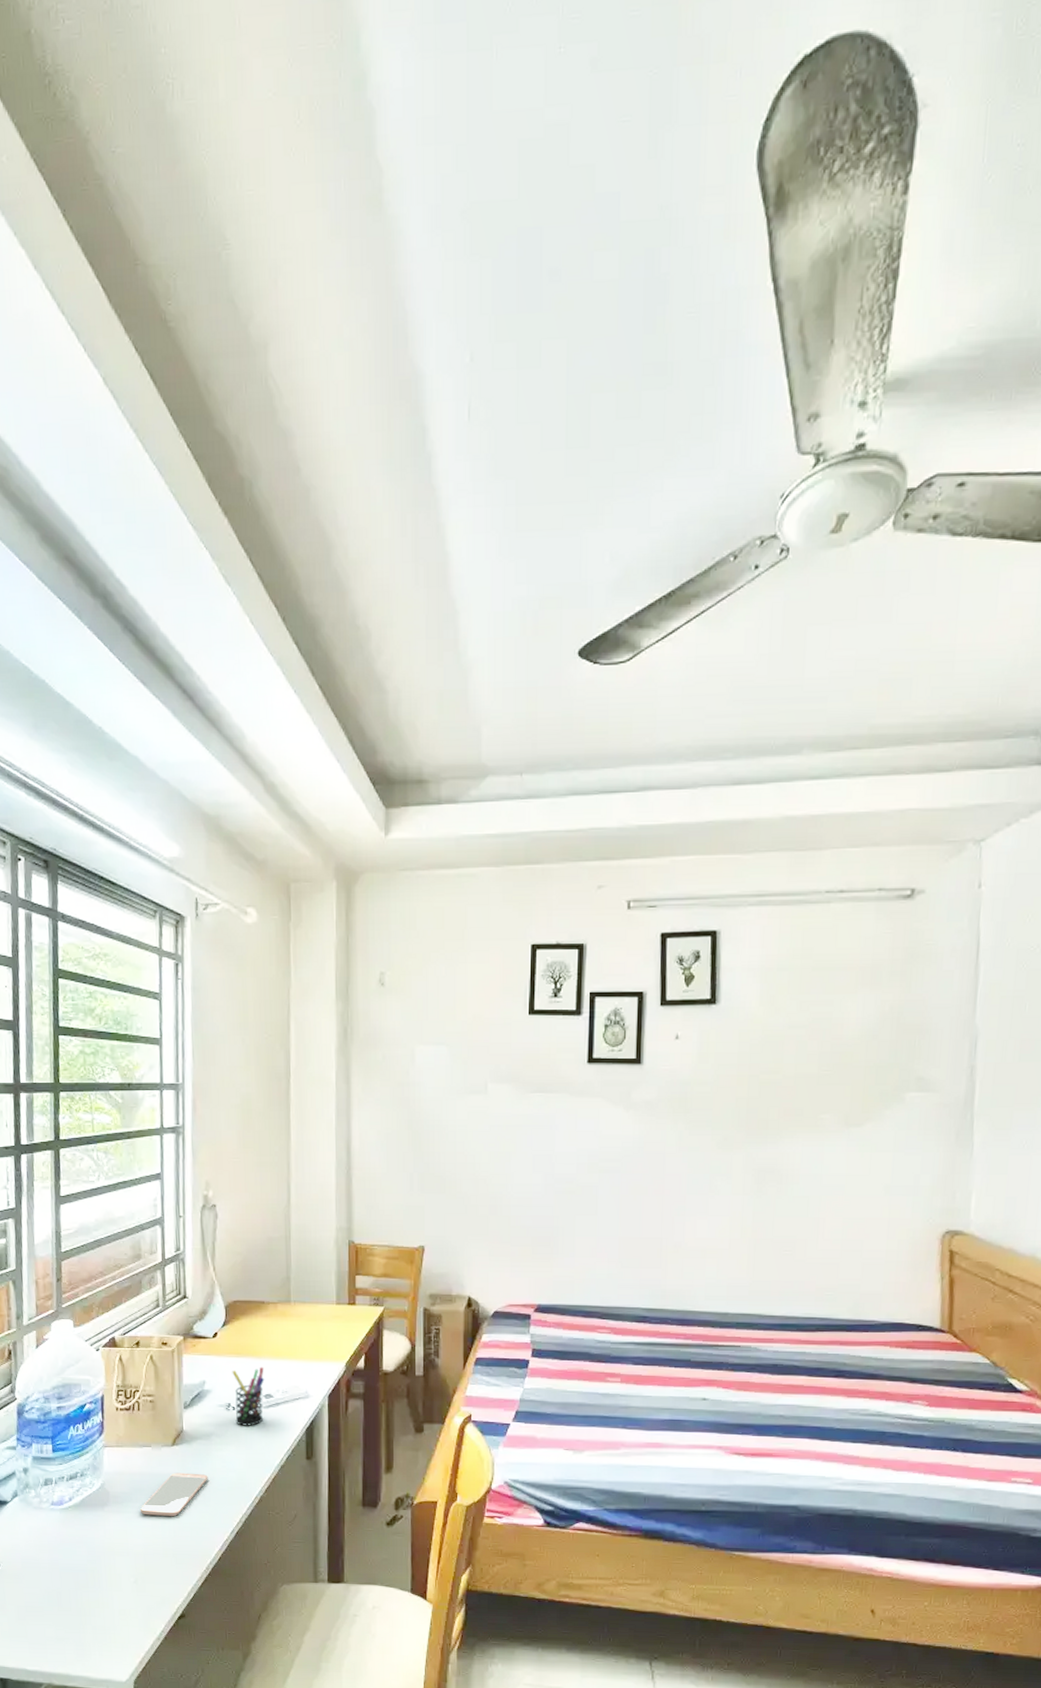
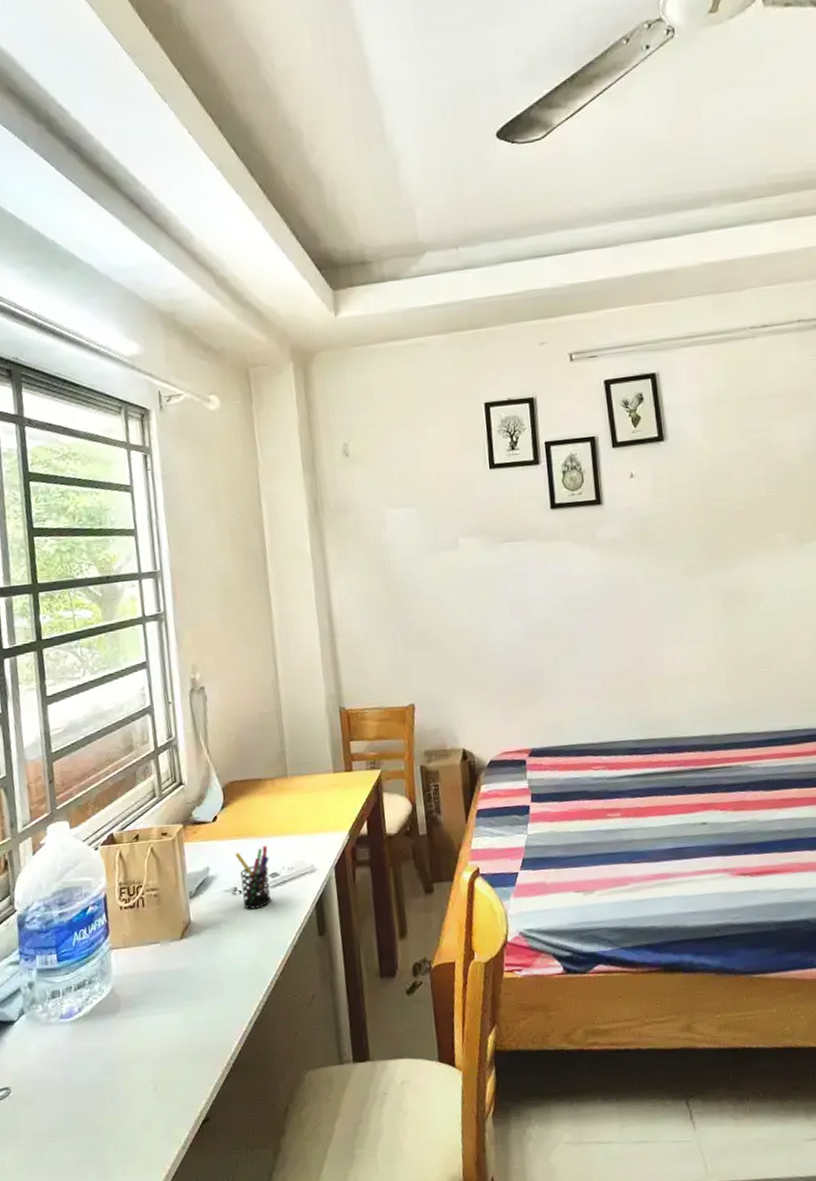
smartphone: present [139,1472,208,1516] -> none [153,965,221,1016]

